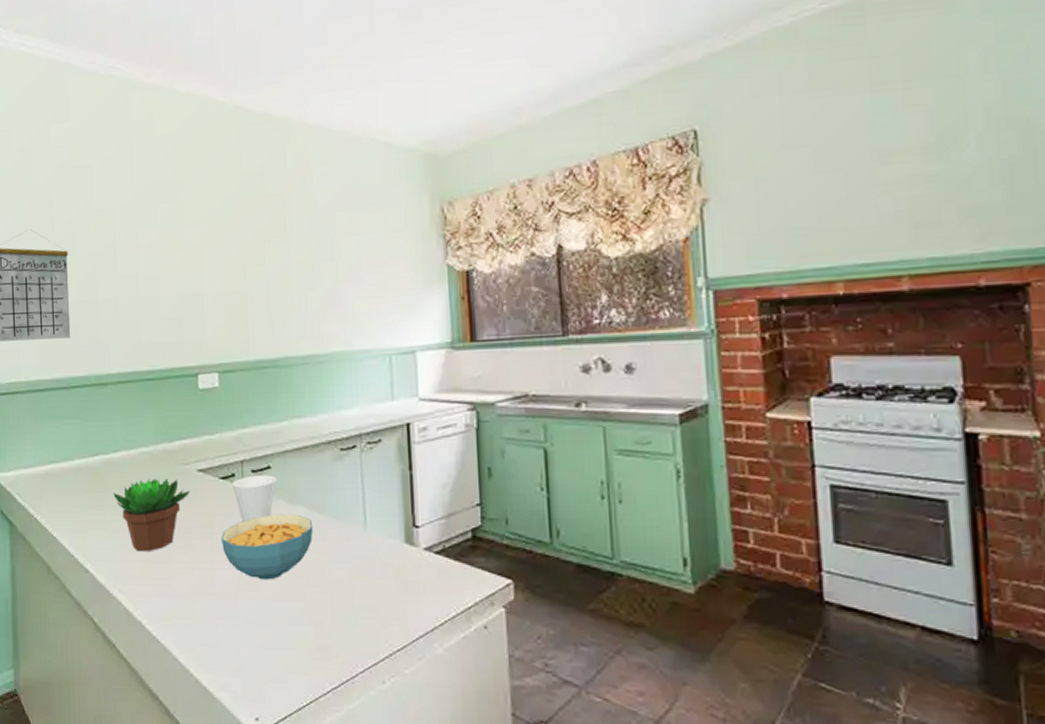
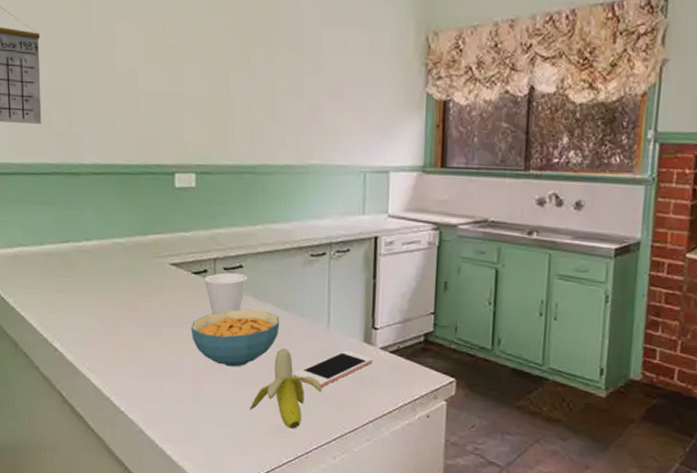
succulent plant: present [113,478,190,553] -> none [84,268,162,336]
banana: none [287,555,364,649] -> present [250,348,322,429]
cell phone: none [331,553,417,599] -> present [293,350,373,388]

